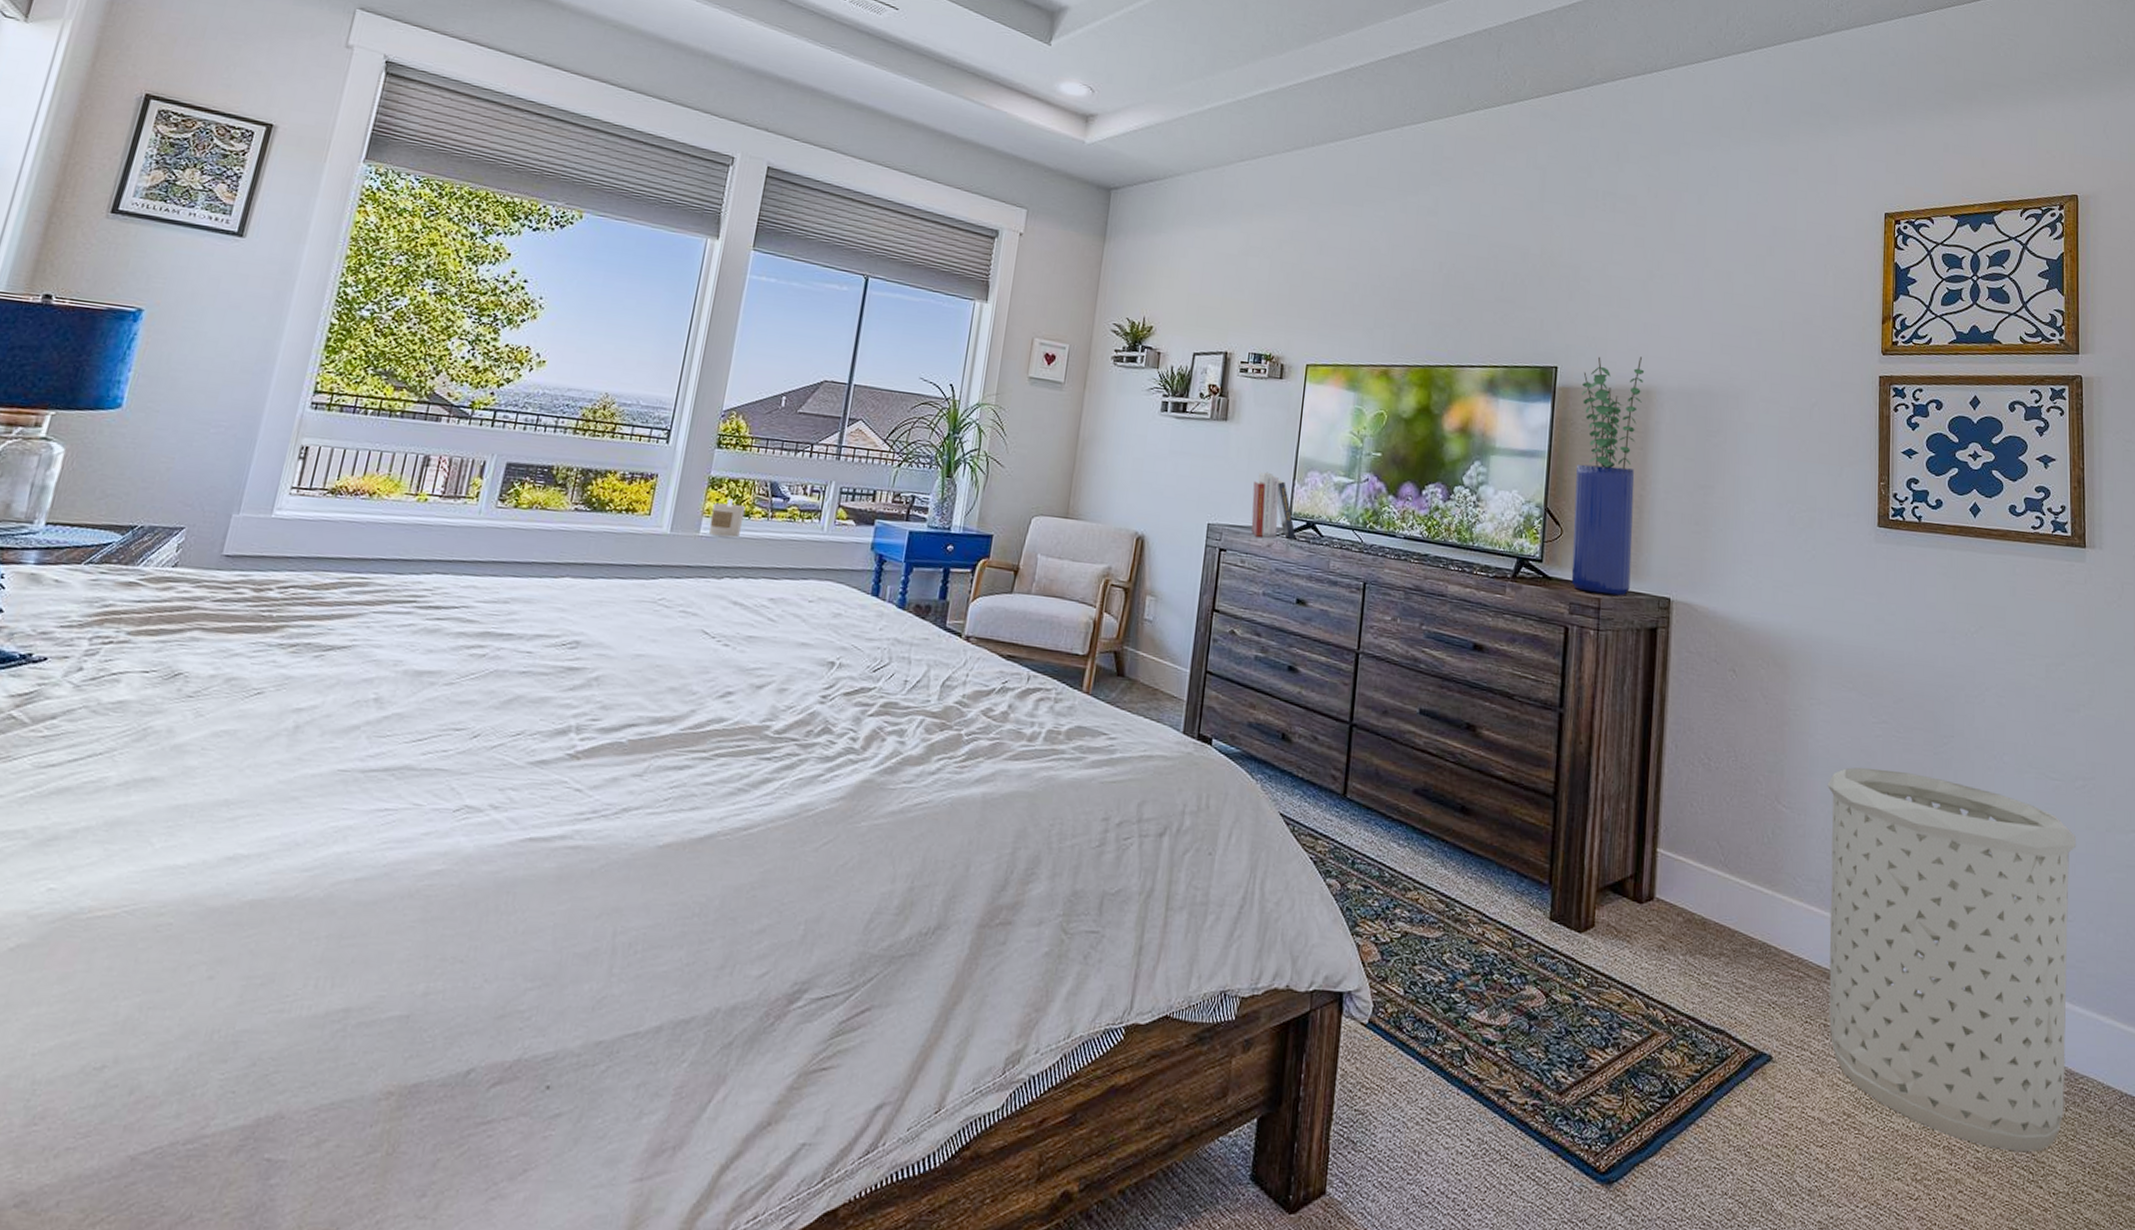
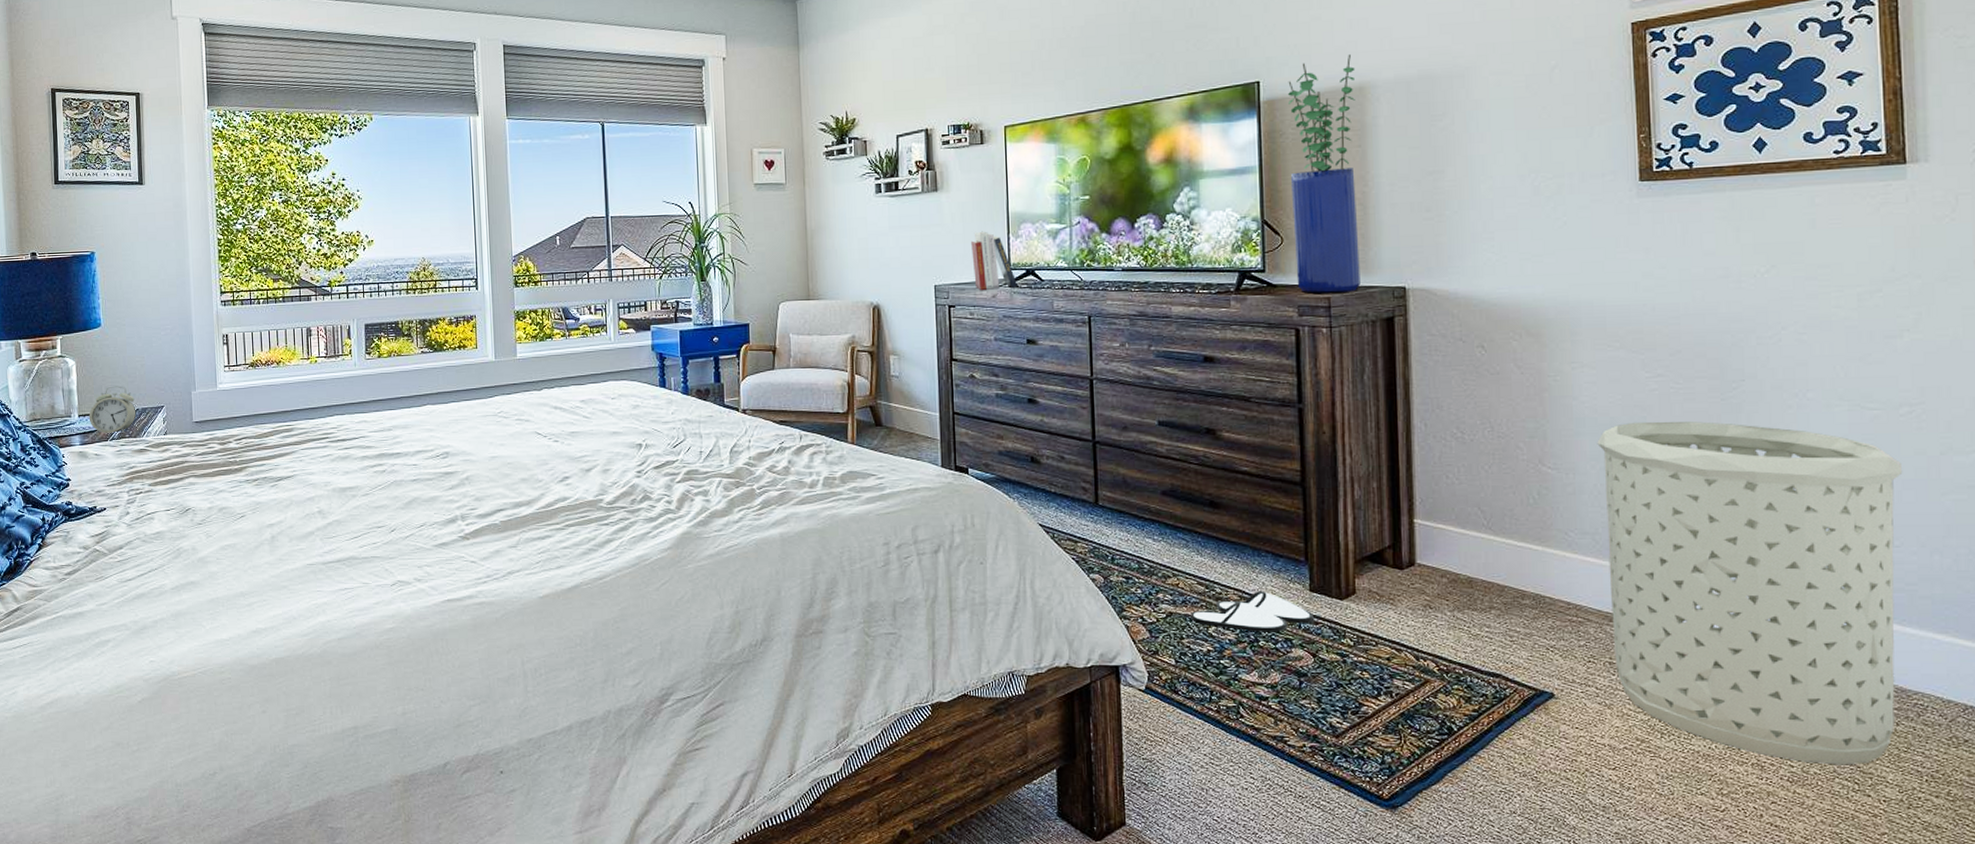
alarm clock: none [60,490,142,558] -> present [89,386,137,435]
candle: present [708,498,746,538] -> none [522,326,548,357]
slippers: none [1426,914,1551,965] -> present [1191,591,1314,632]

